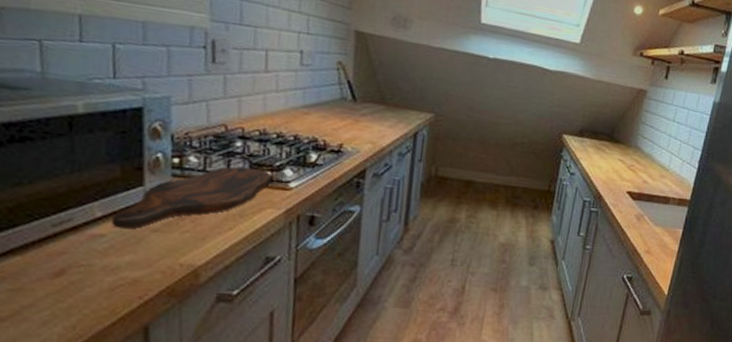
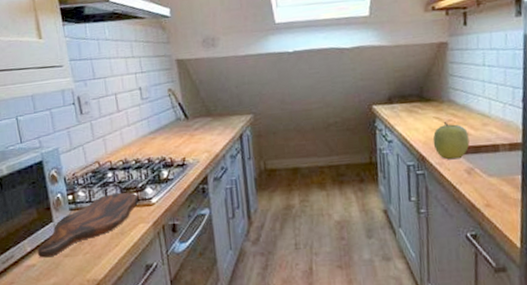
fruit: none [612,166,646,203] -> present [432,122,470,160]

